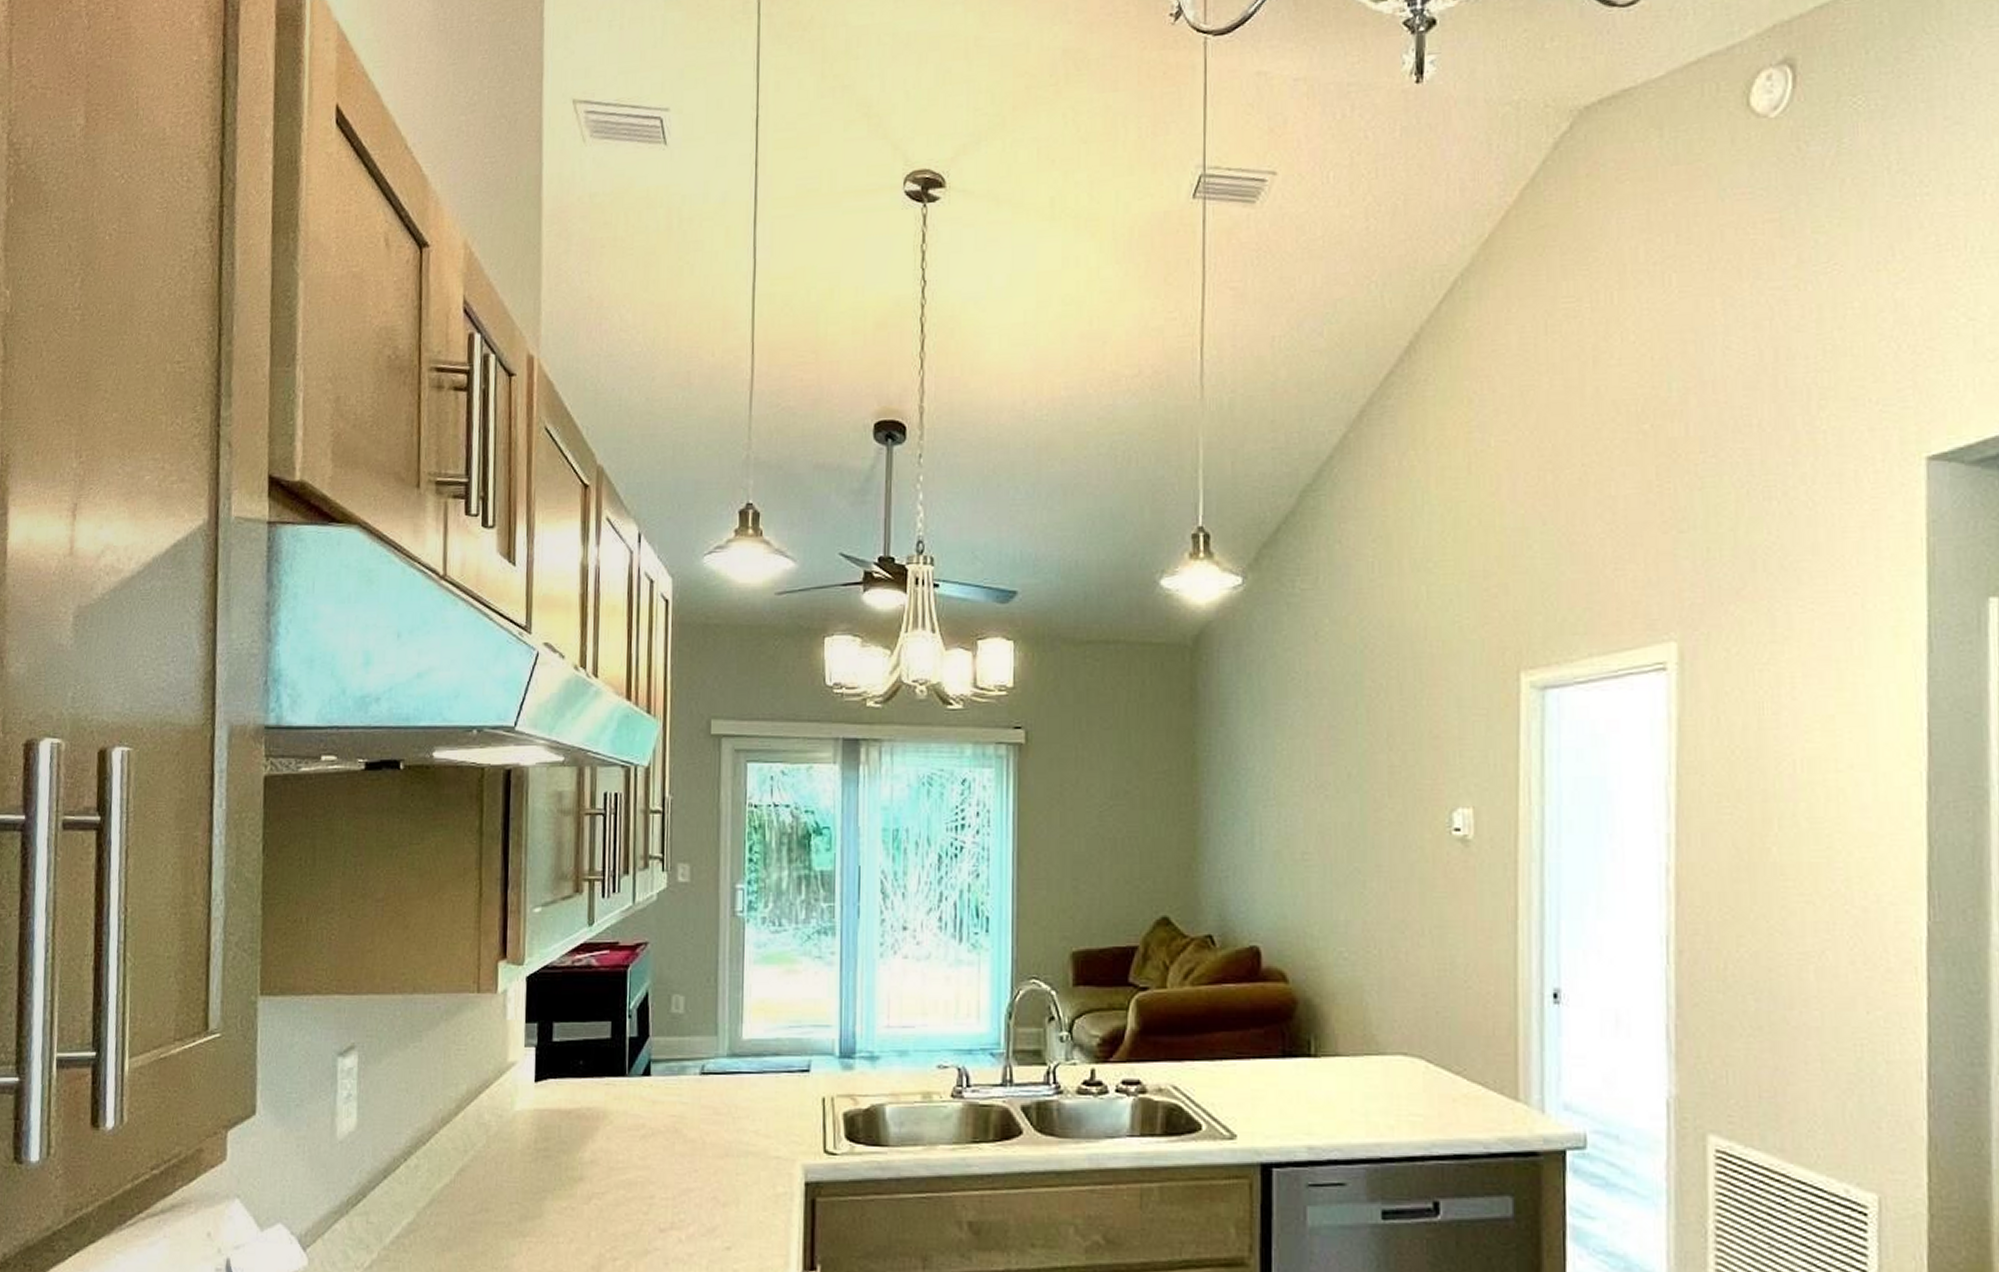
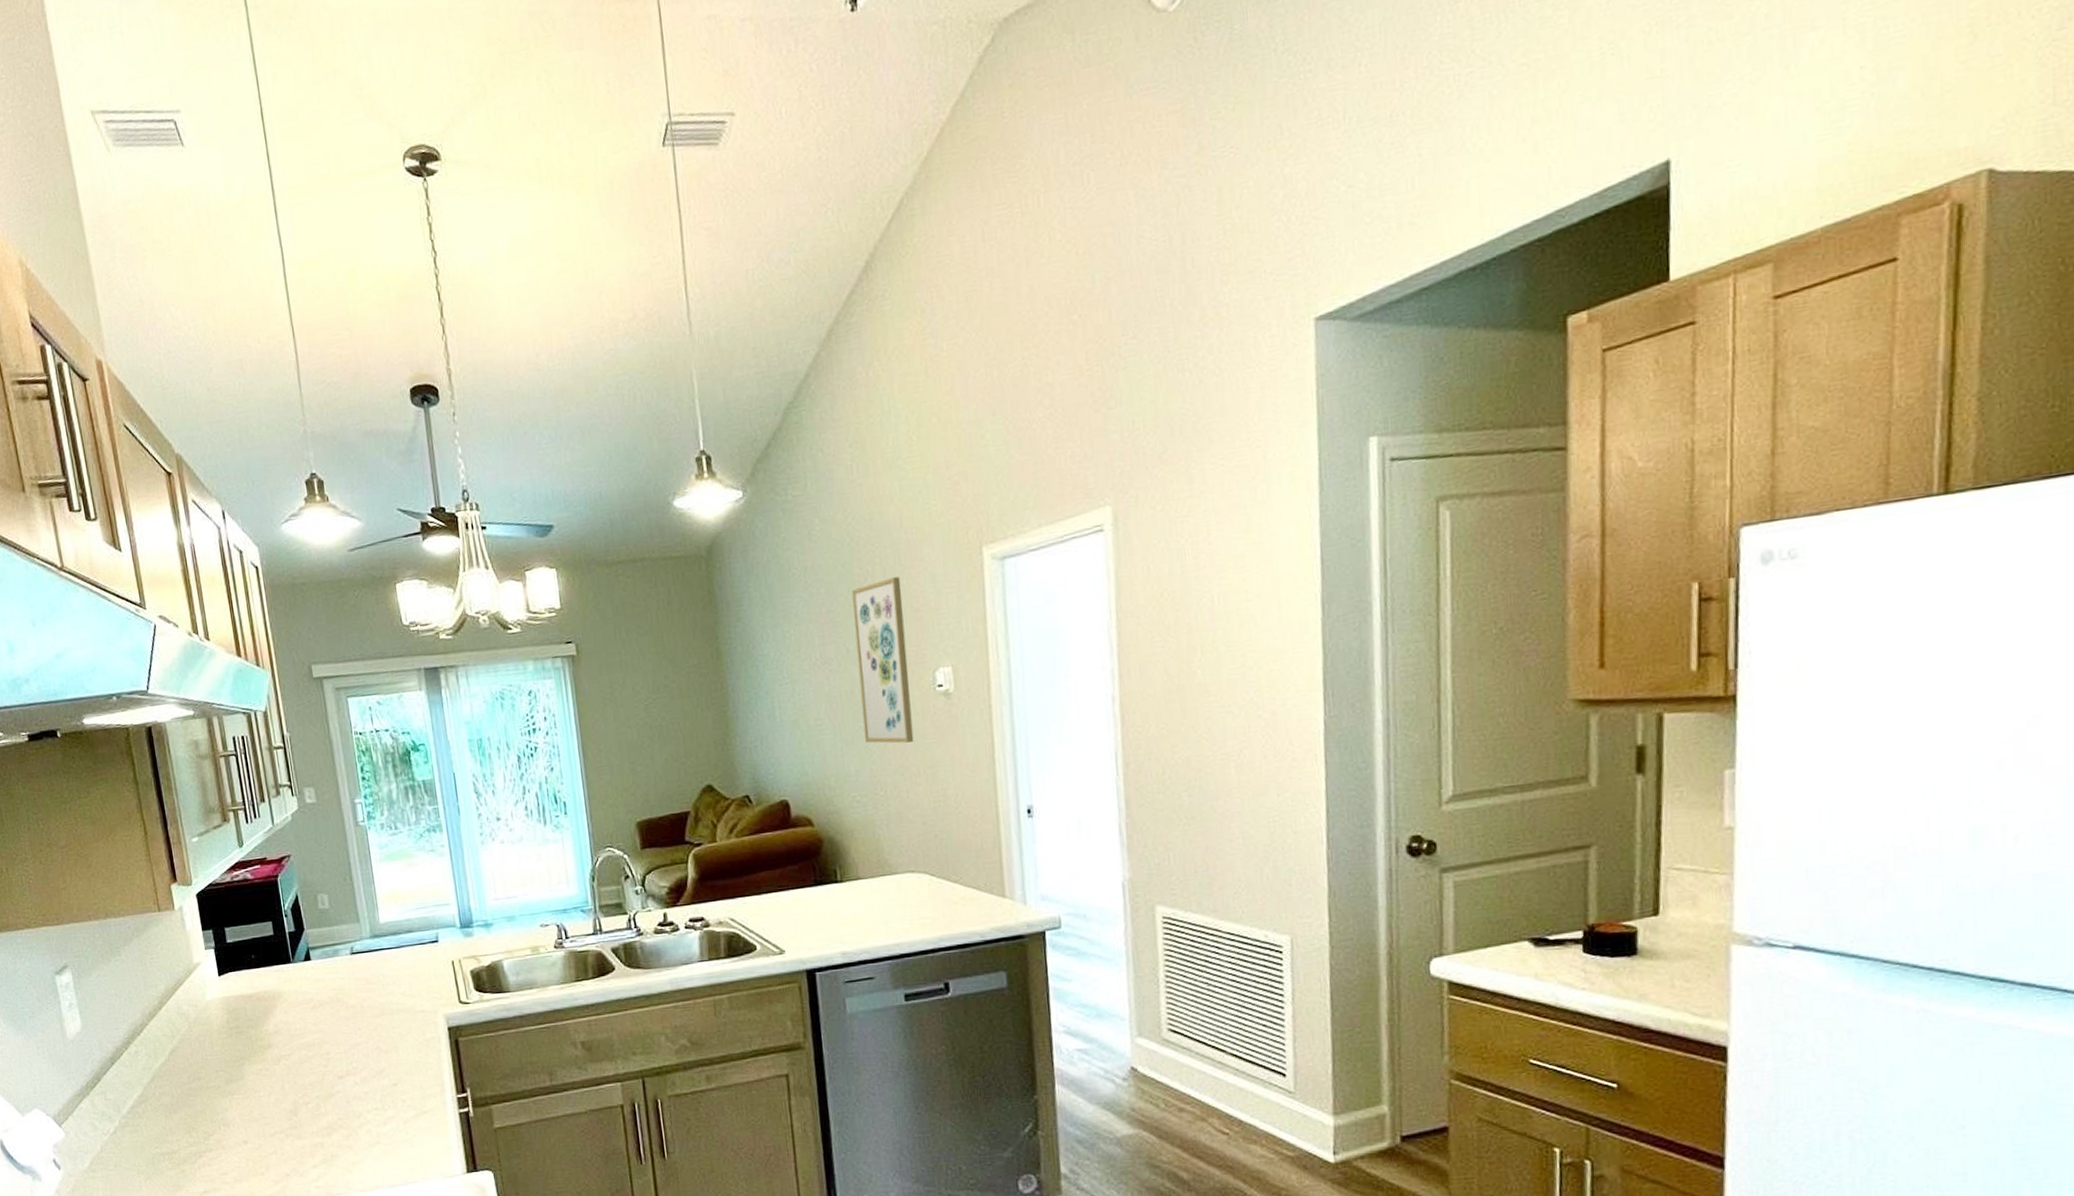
wall art: none [1359,696,1420,893] -> present [851,577,914,744]

